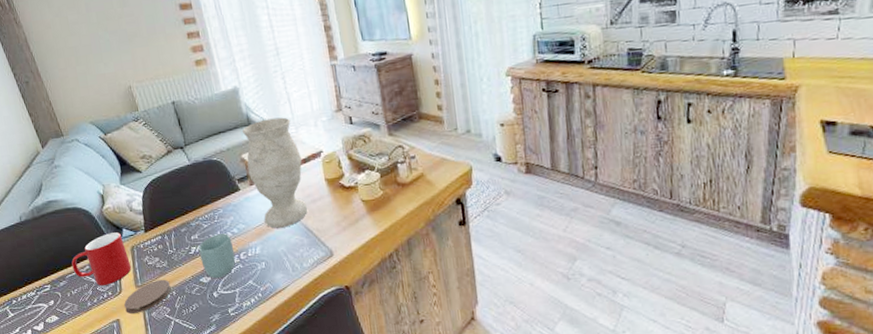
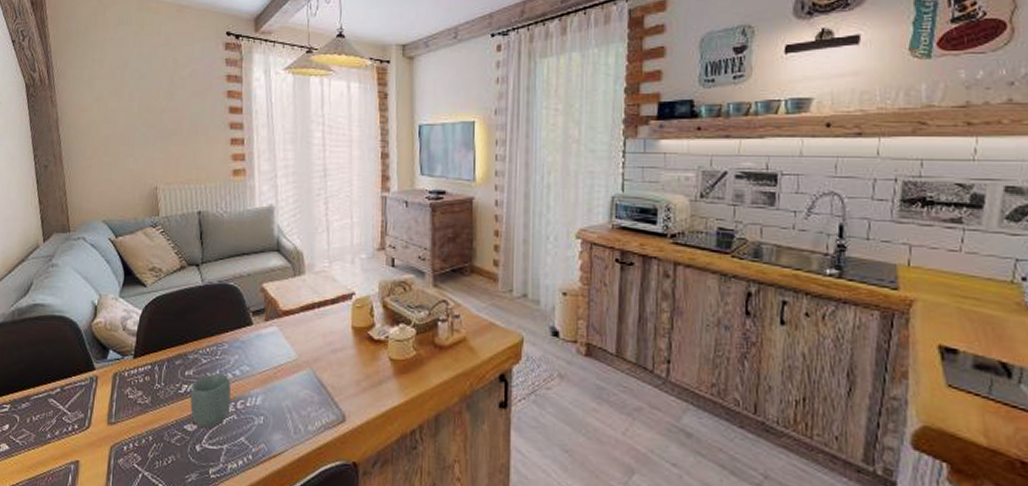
cup: present [71,232,131,286] -> none [41,352,109,416]
coaster: present [124,279,171,314] -> none [89,418,149,457]
vase: present [241,117,308,229] -> none [265,246,329,378]

